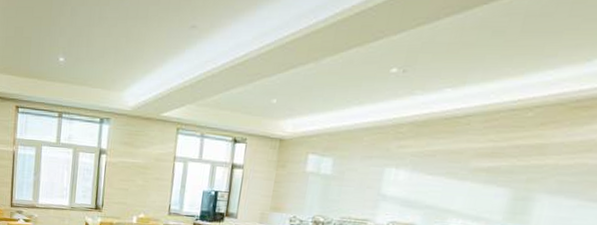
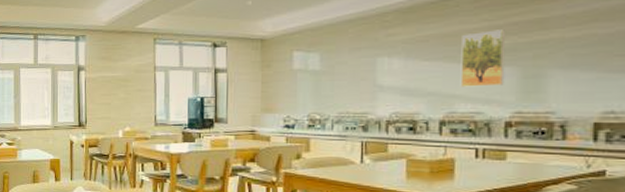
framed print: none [455,151,507,205] -> present [460,29,506,87]

